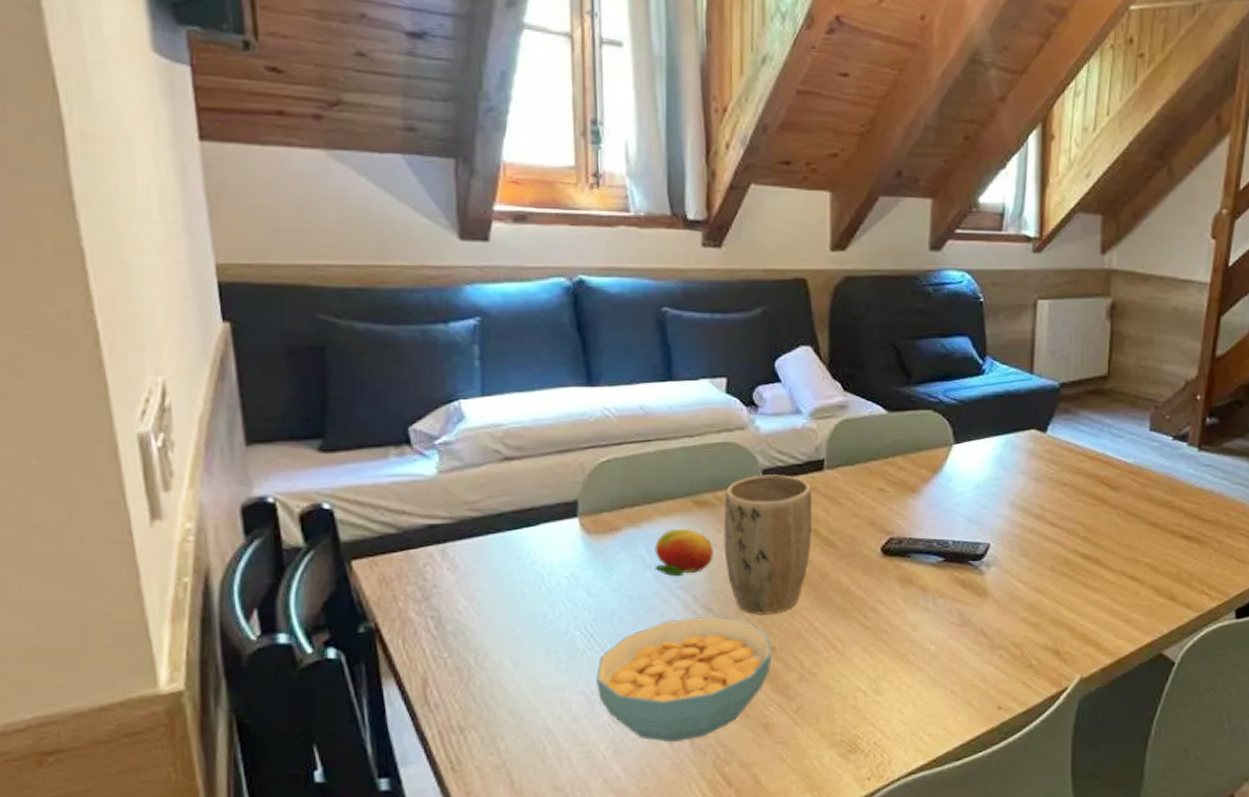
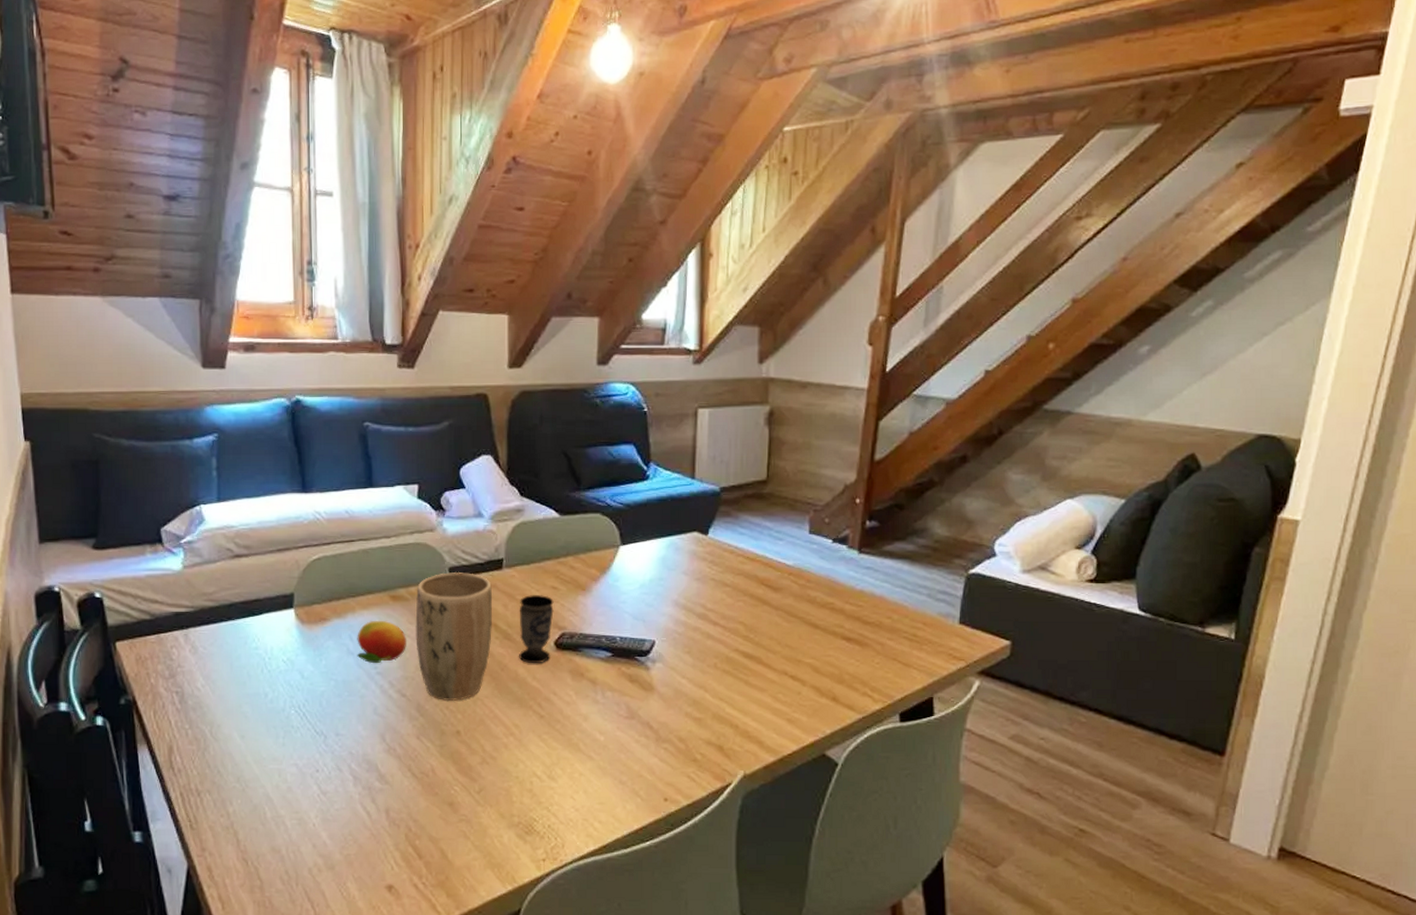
cereal bowl: present [596,617,773,743] -> none [308,701,458,815]
cup: none [842,498,881,572] -> present [519,595,554,664]

